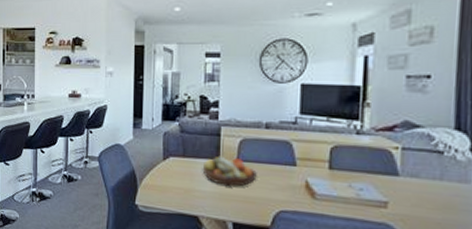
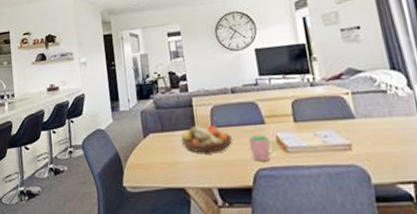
cup: none [274,176,306,204] -> present [248,135,278,162]

